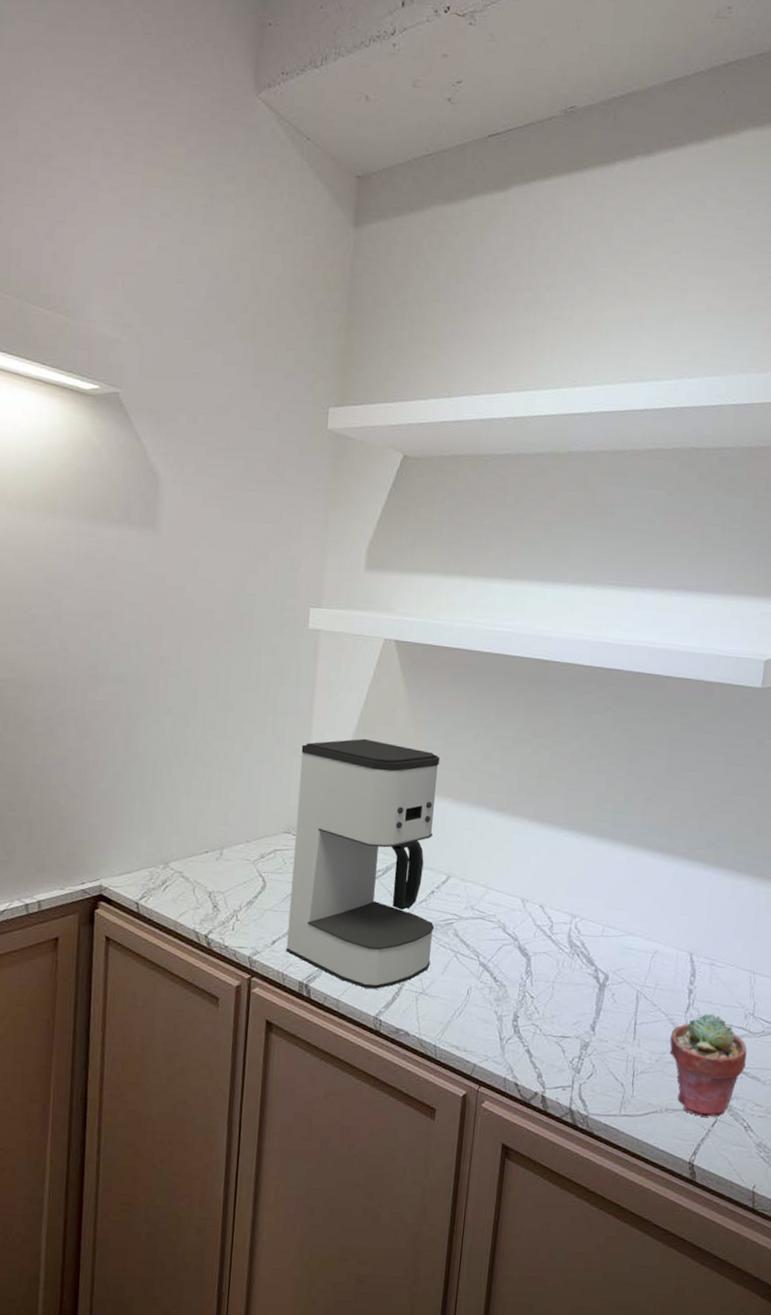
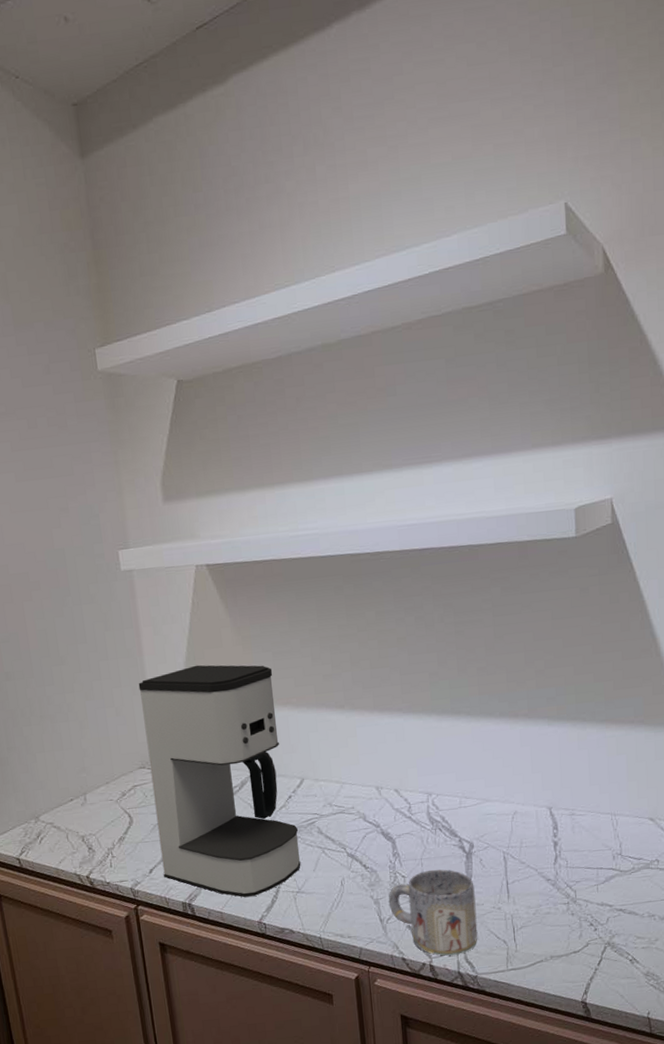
mug: none [512,995,602,1090] -> present [389,869,478,956]
potted succulent: present [670,1013,747,1117] -> none [543,860,621,958]

